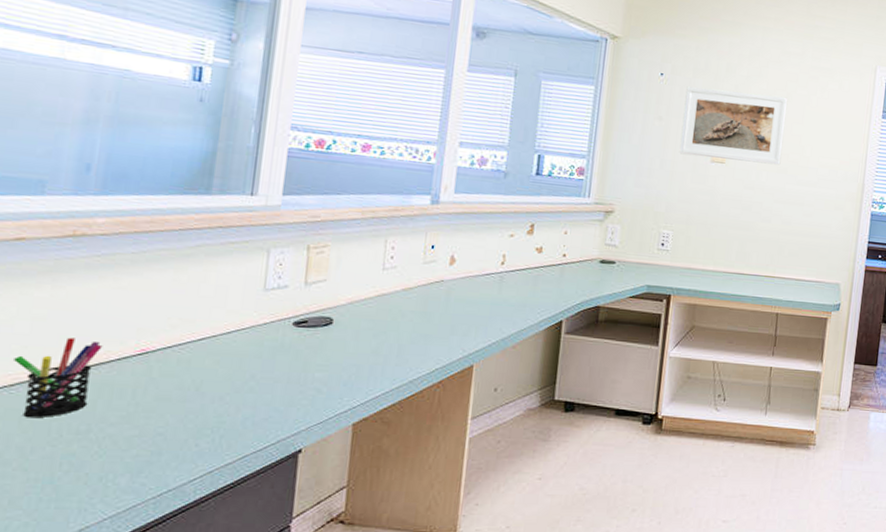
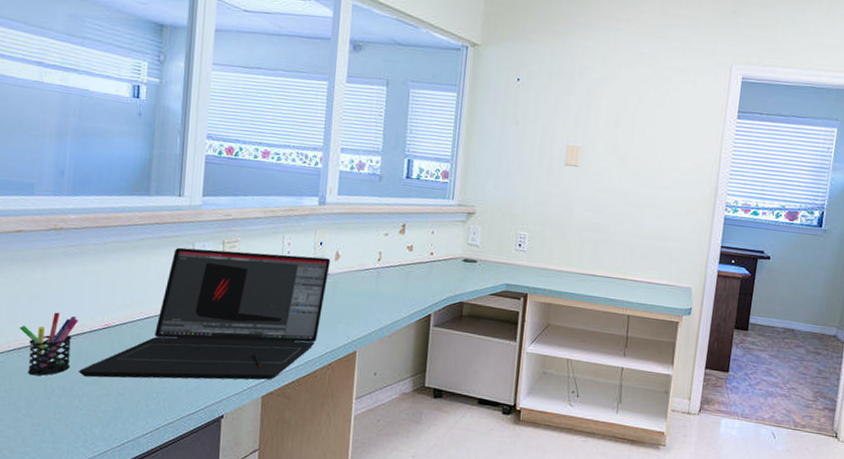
laptop: none [98,254,444,416] -> present [78,247,331,380]
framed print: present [679,86,788,165] -> none [535,91,641,168]

